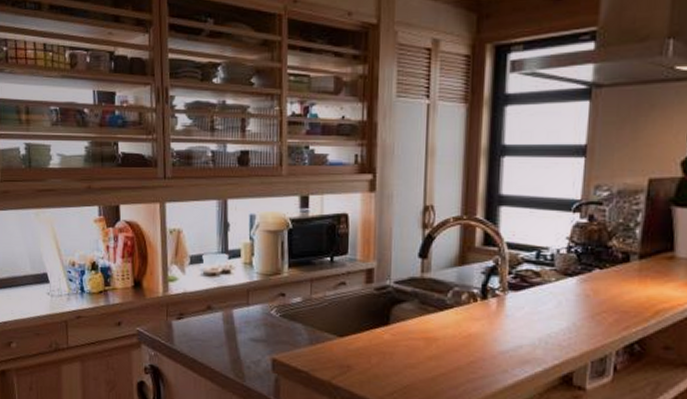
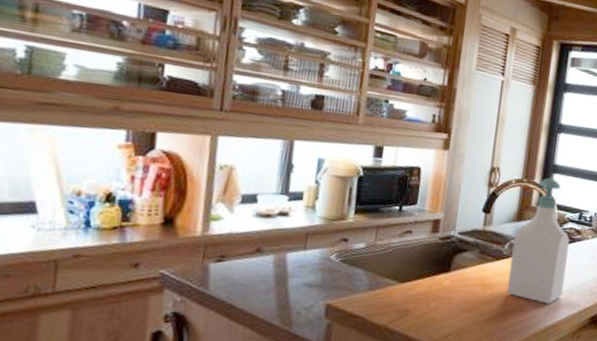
soap bottle: none [455,212,527,360] -> present [507,178,570,304]

